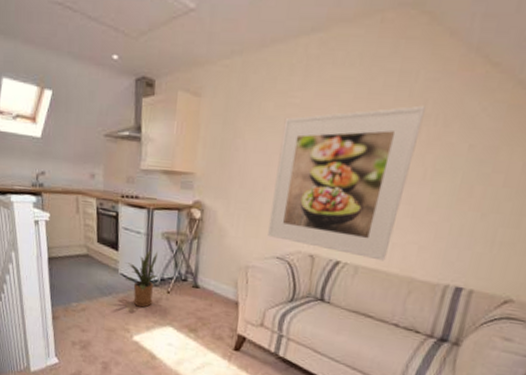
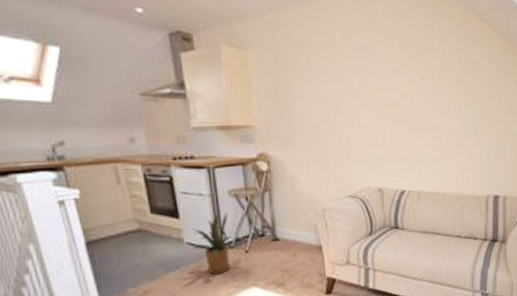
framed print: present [268,105,426,261] -> none [333,53,444,184]

